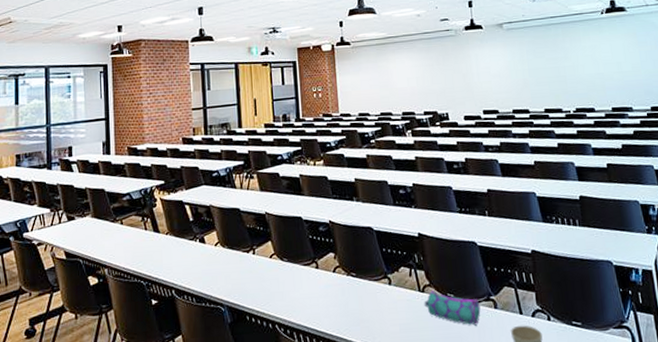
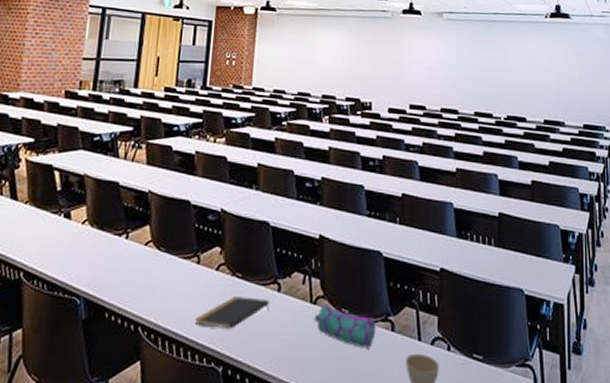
notepad: none [321,292,384,321] -> present [195,296,270,330]

